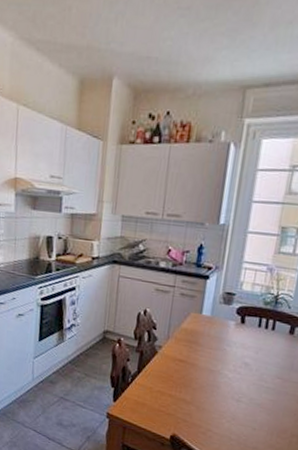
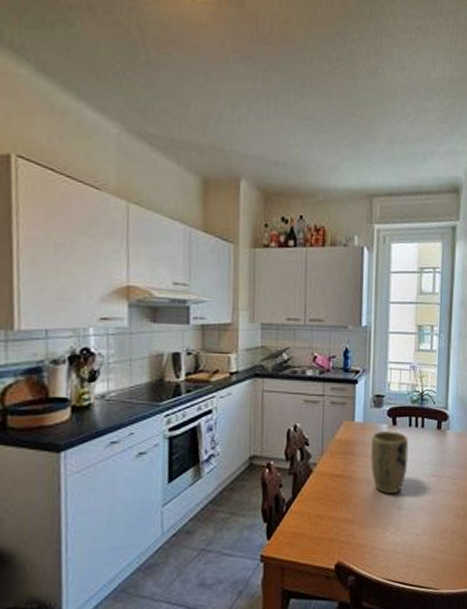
plant pot: none [213,327,256,387] -> present [370,431,409,495]

